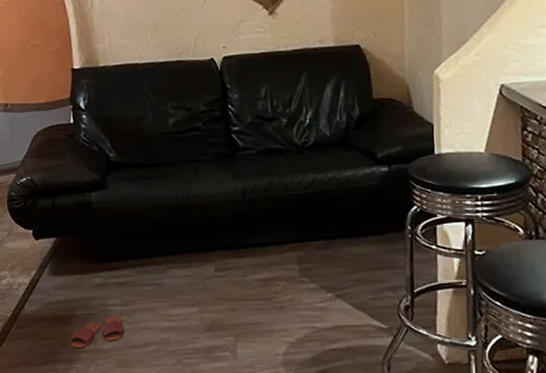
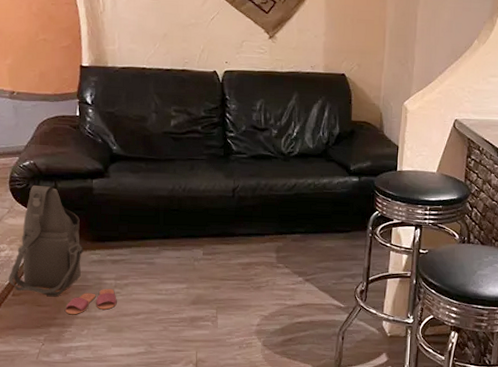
shoulder bag: none [11,203,86,328] -> present [9,186,84,297]

